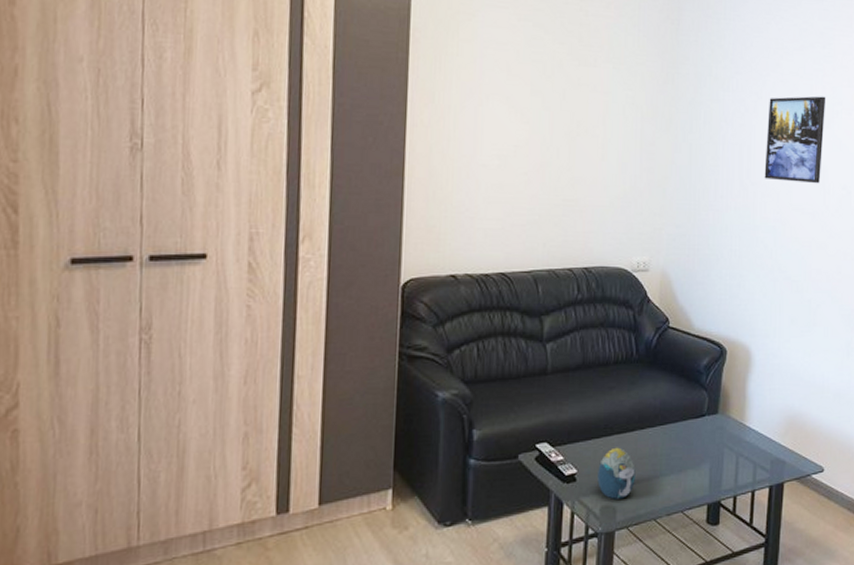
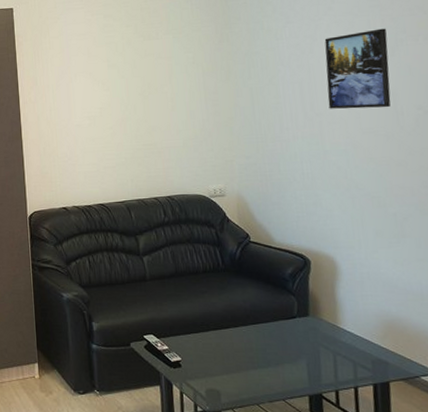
decorative egg: present [597,447,636,499] -> none [199,341,235,384]

